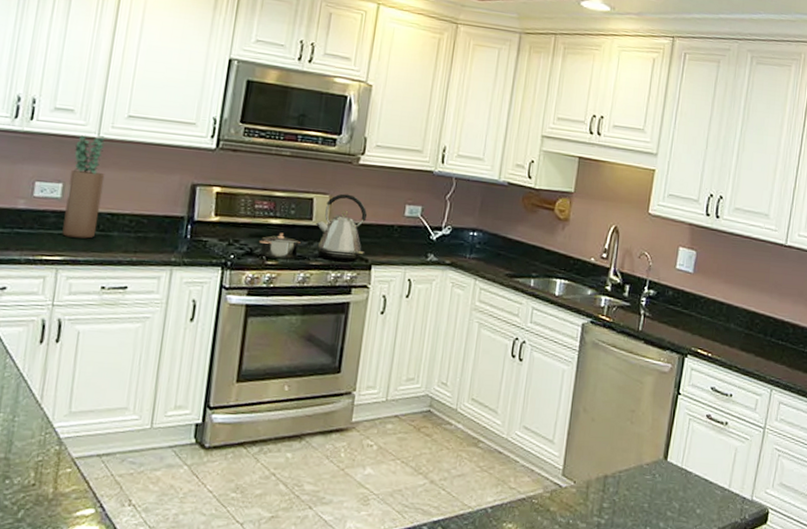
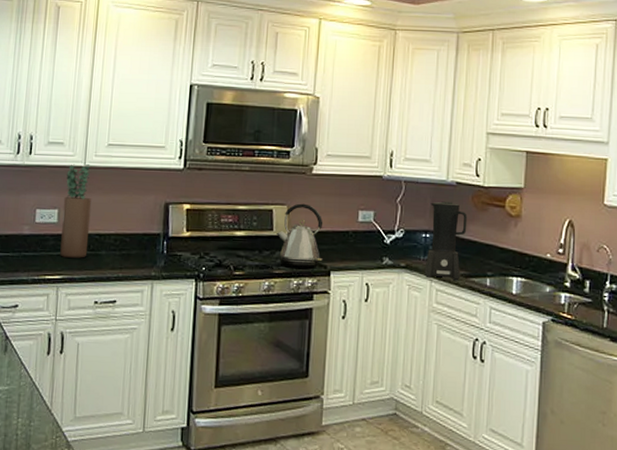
cooking pot: present [258,232,301,260] -> none [226,244,264,270]
blender: none [469,200,517,279] -> present [424,201,468,280]

